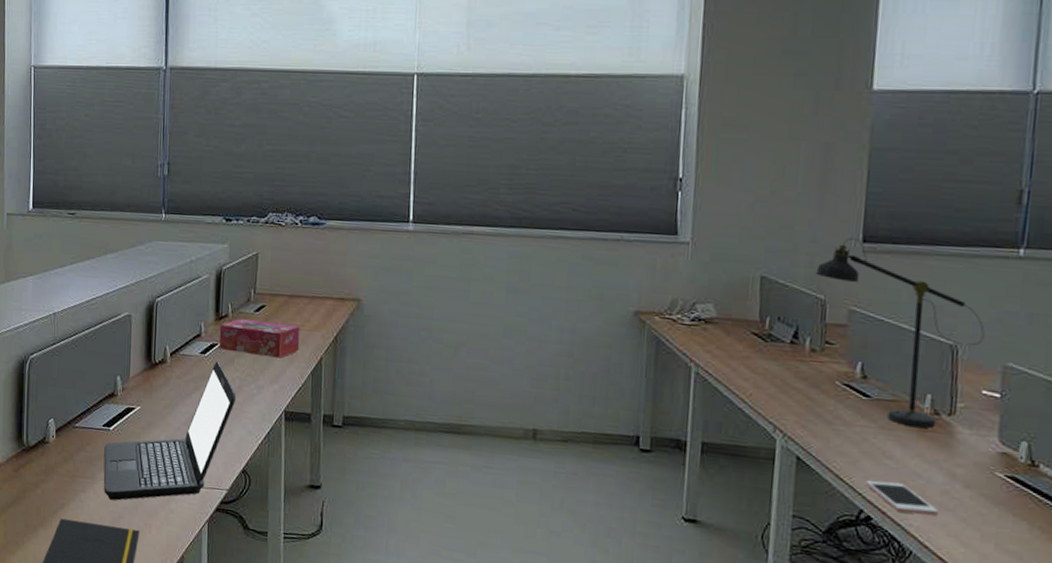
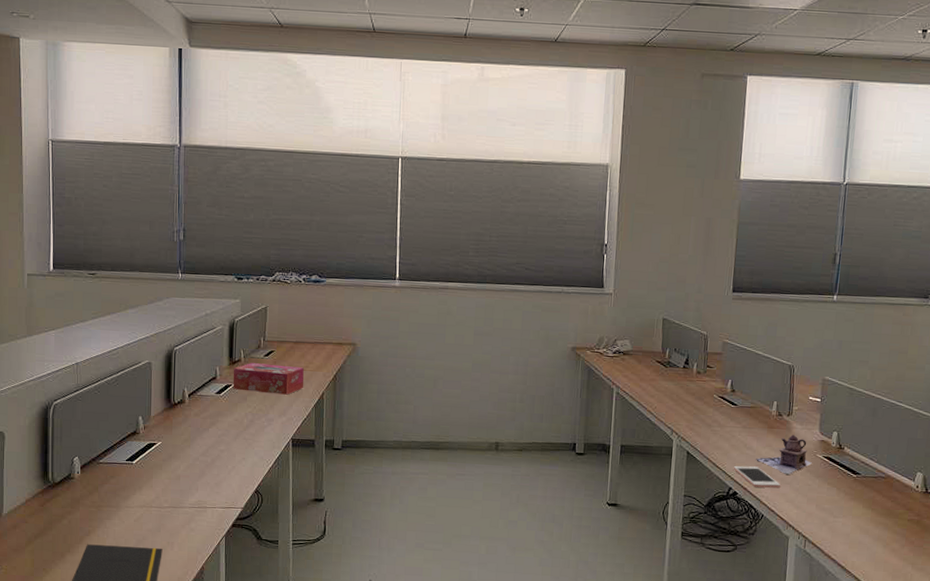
laptop: present [103,361,237,501] -> none [127,399,249,525]
desk lamp: present [816,237,985,428] -> none [701,288,811,426]
teapot: none [898,442,988,499] -> present [755,435,812,476]

